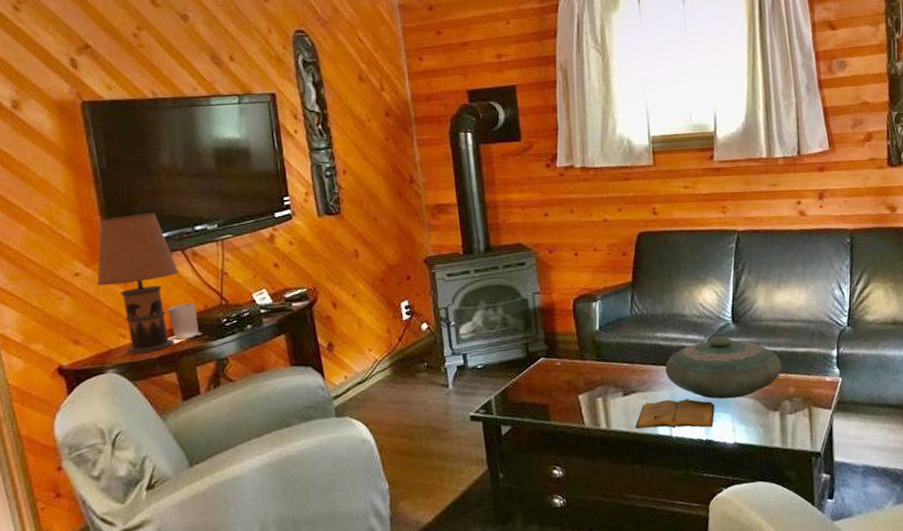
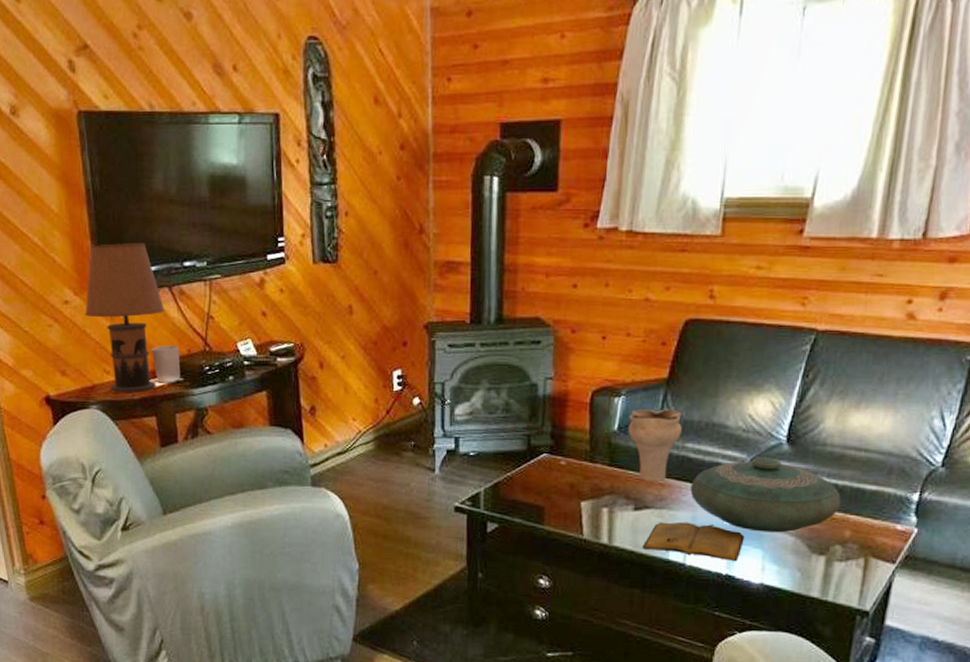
vase: none [606,306,651,369] -> present [628,409,682,481]

